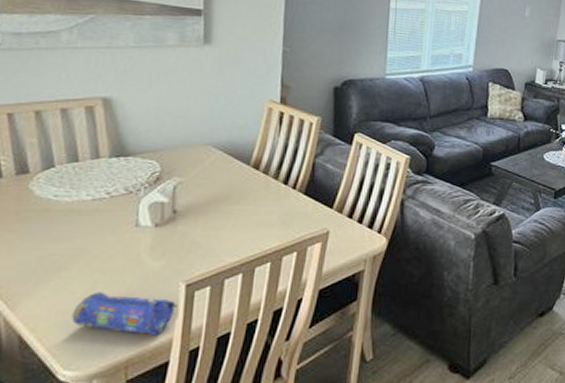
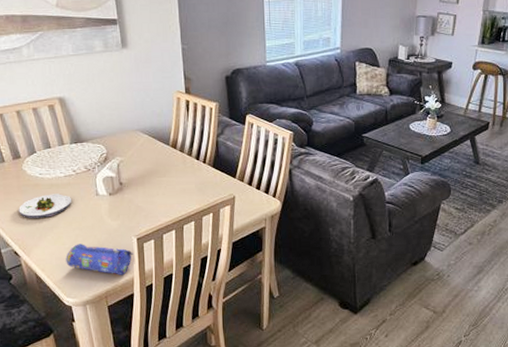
salad plate: none [10,223,97,258] -> present [19,194,71,219]

